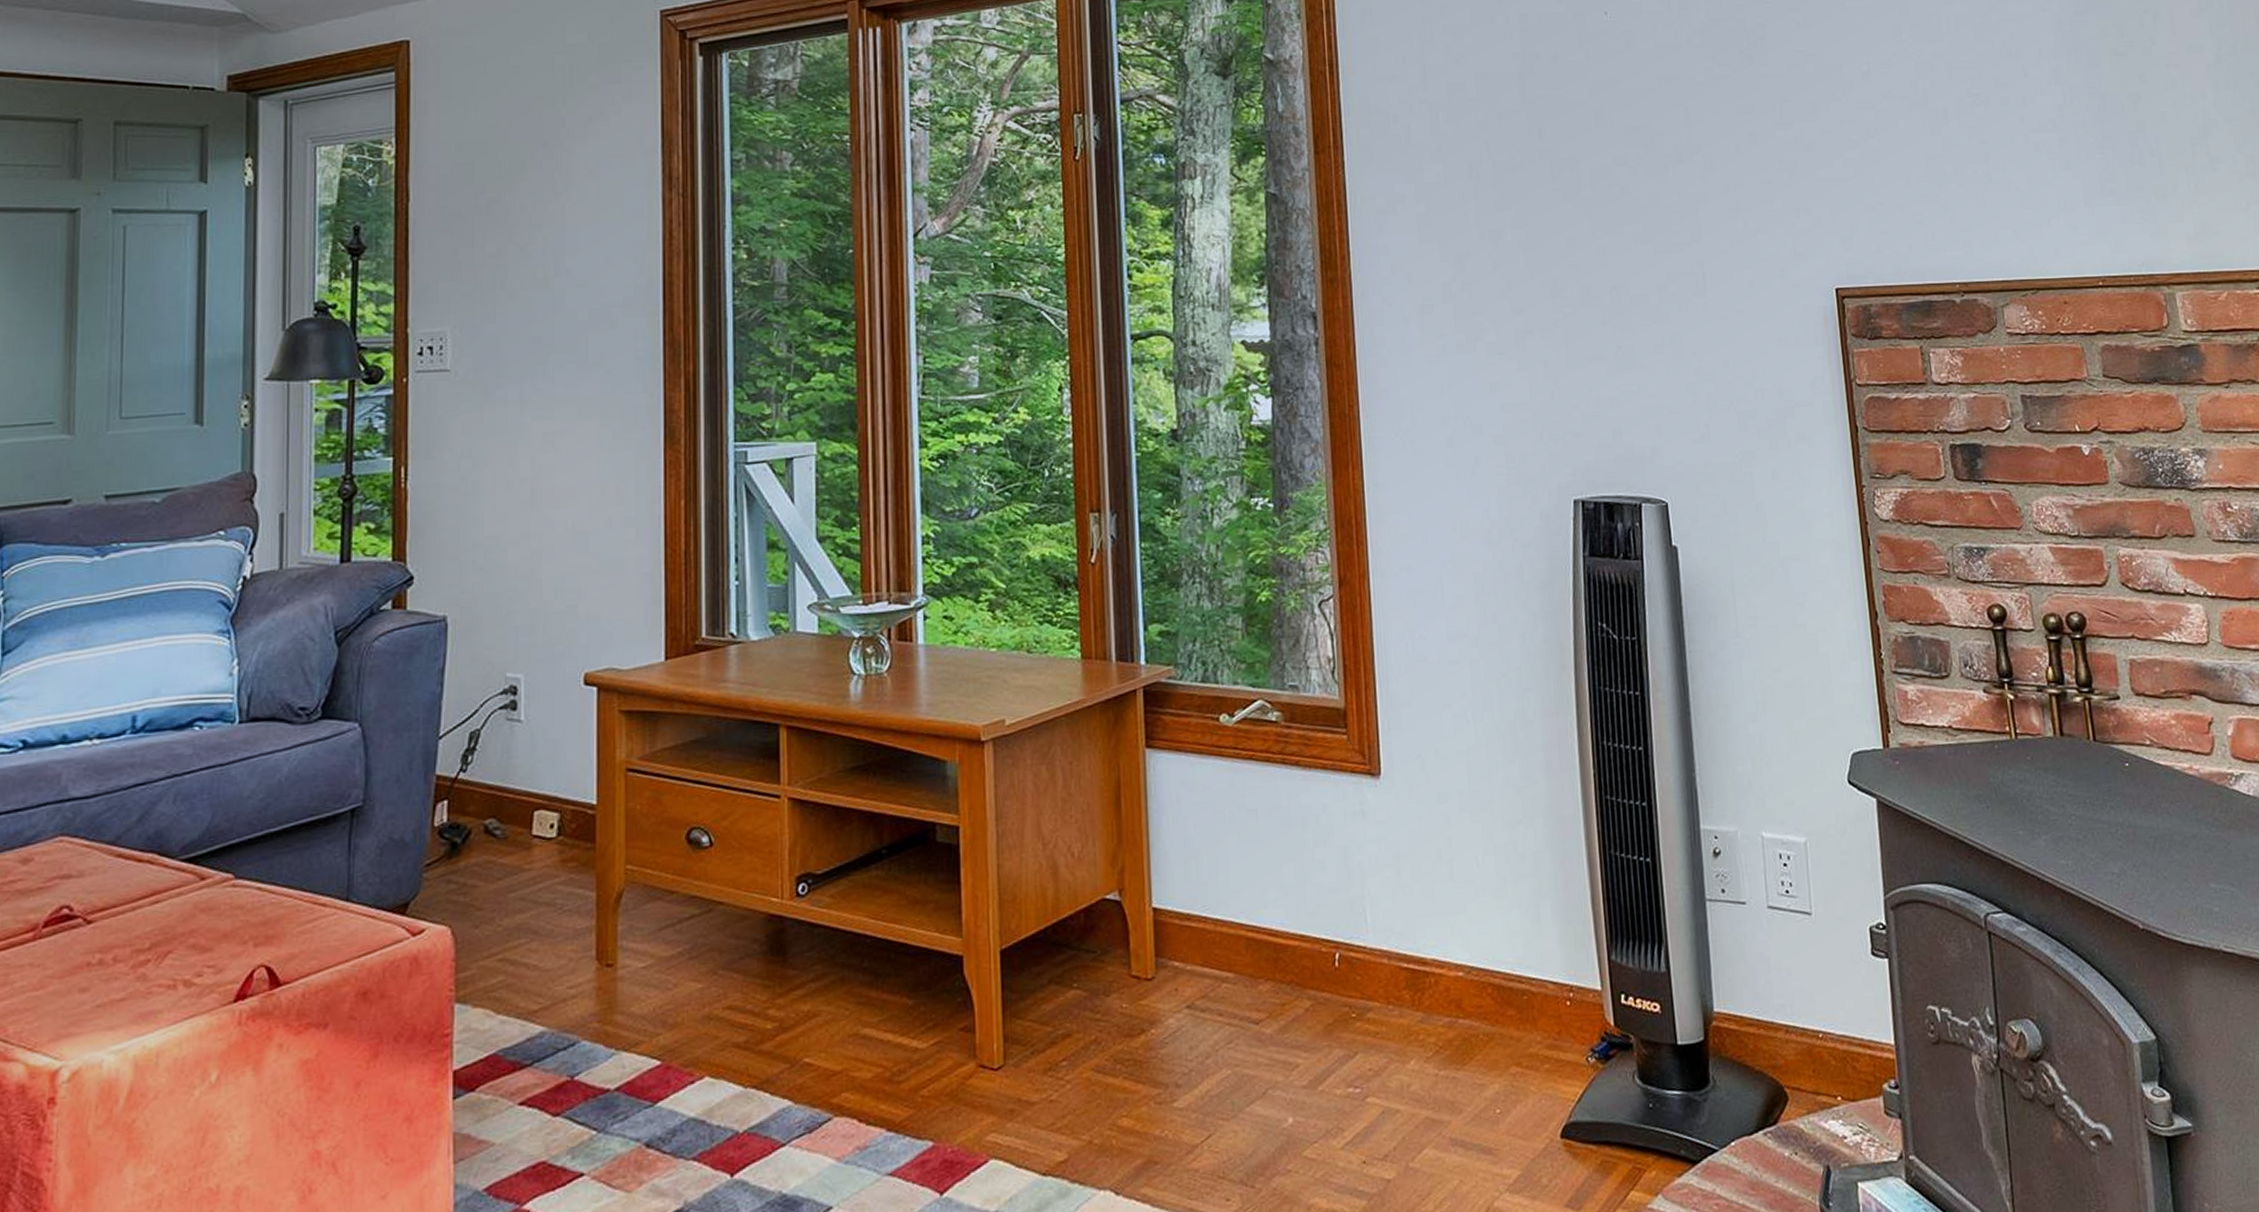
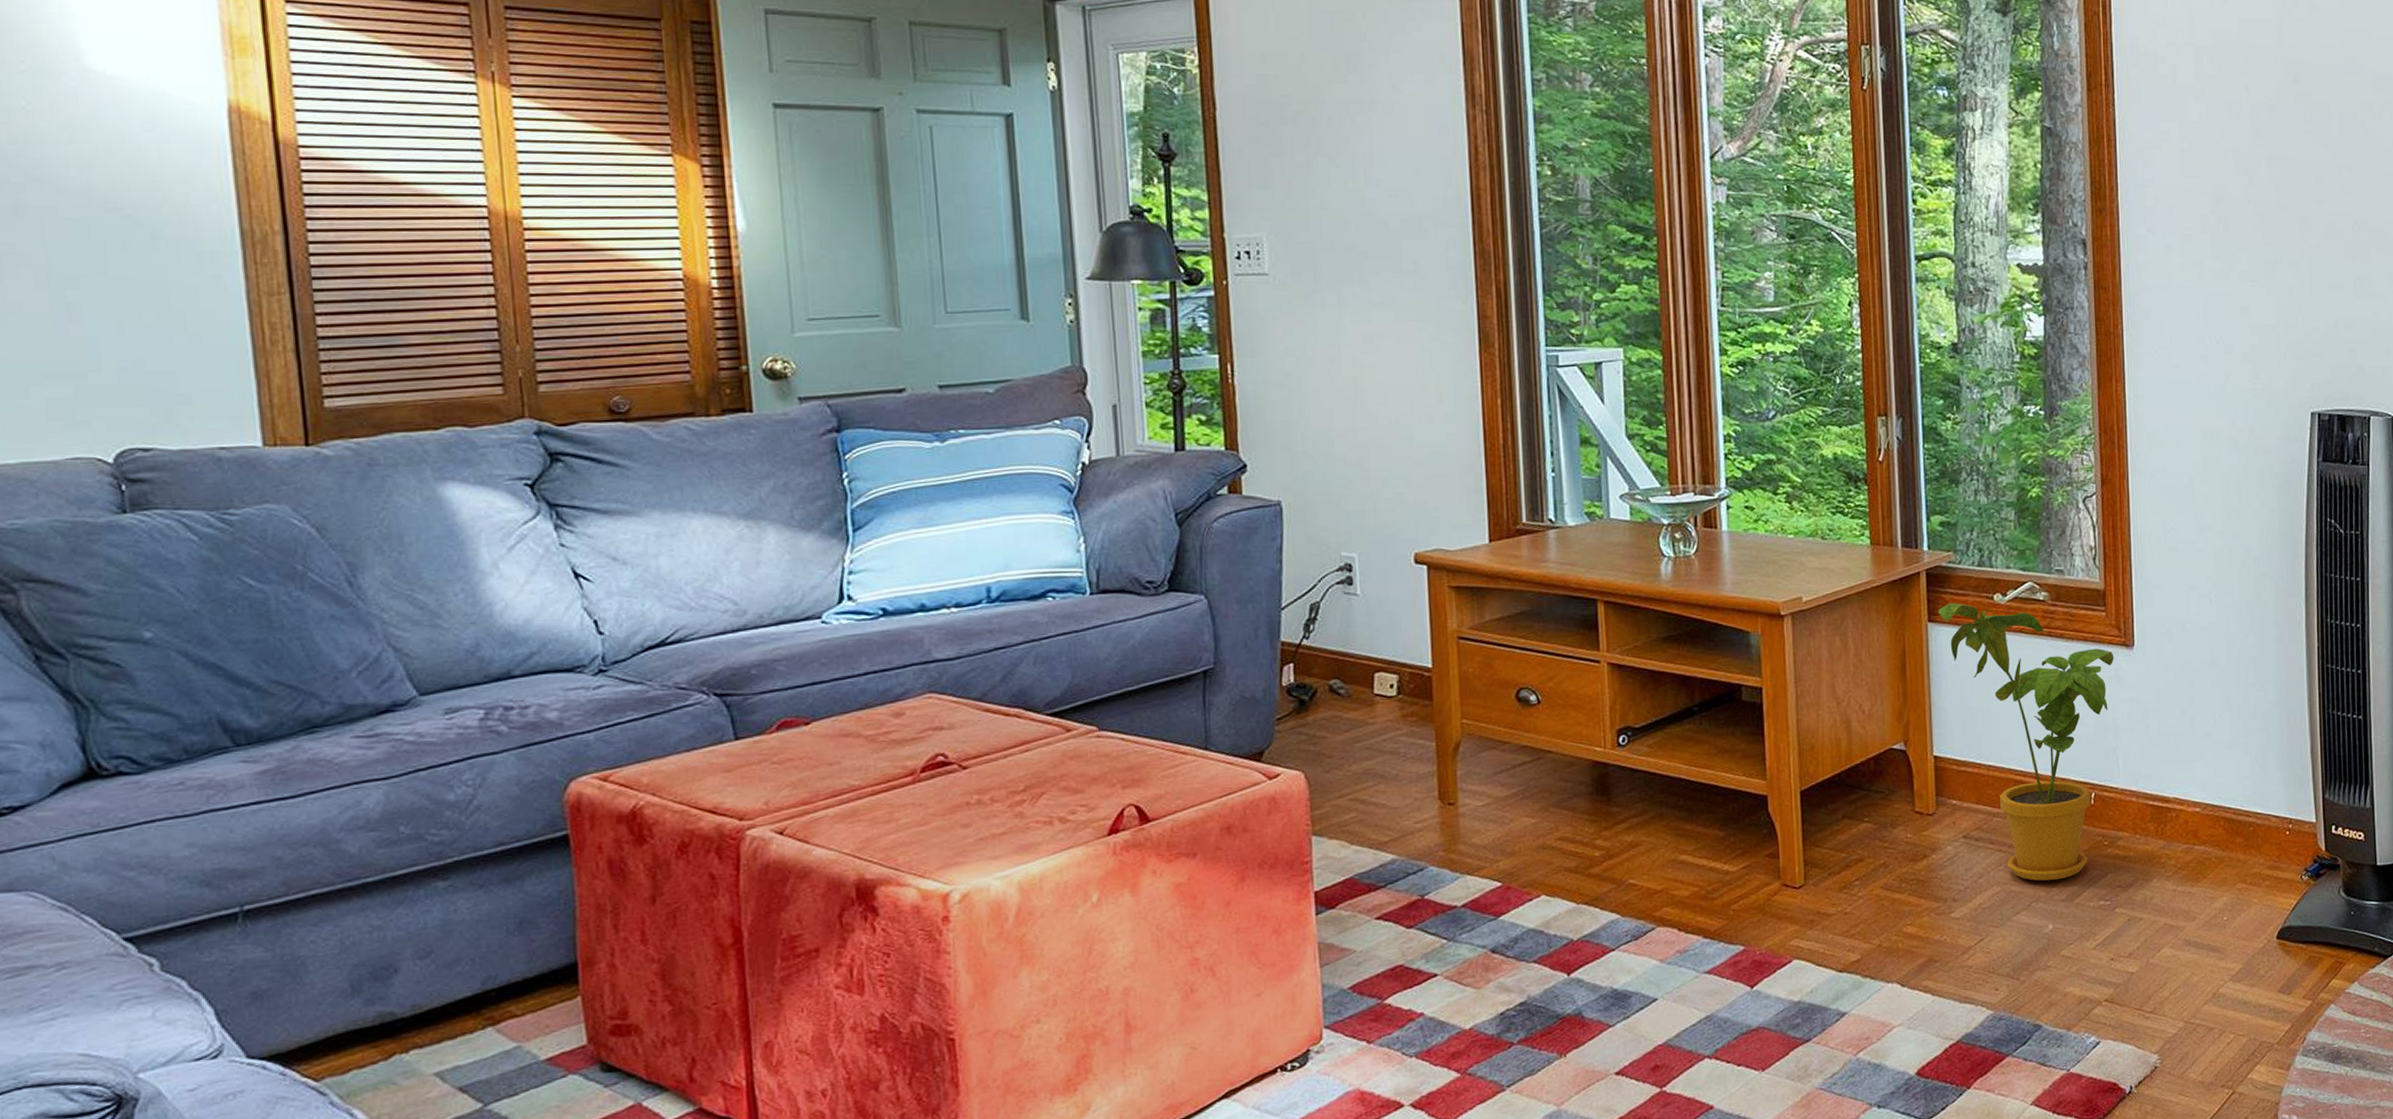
house plant: none [1156,725,1358,1063] -> present [1938,603,2114,881]

